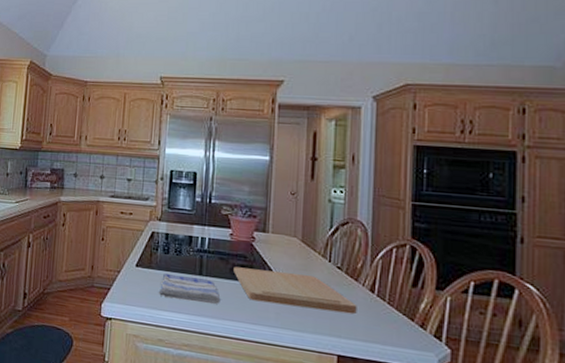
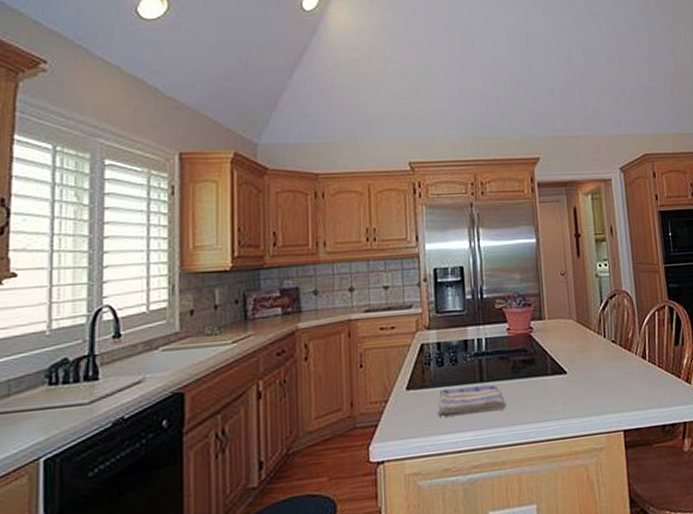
cutting board: present [234,266,357,315] -> none [515,355,634,396]

